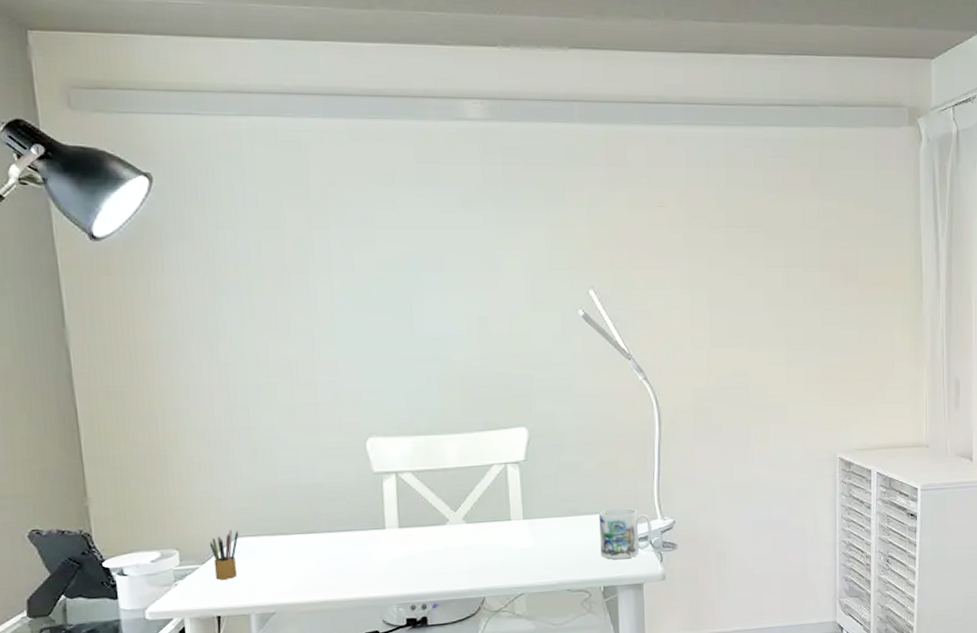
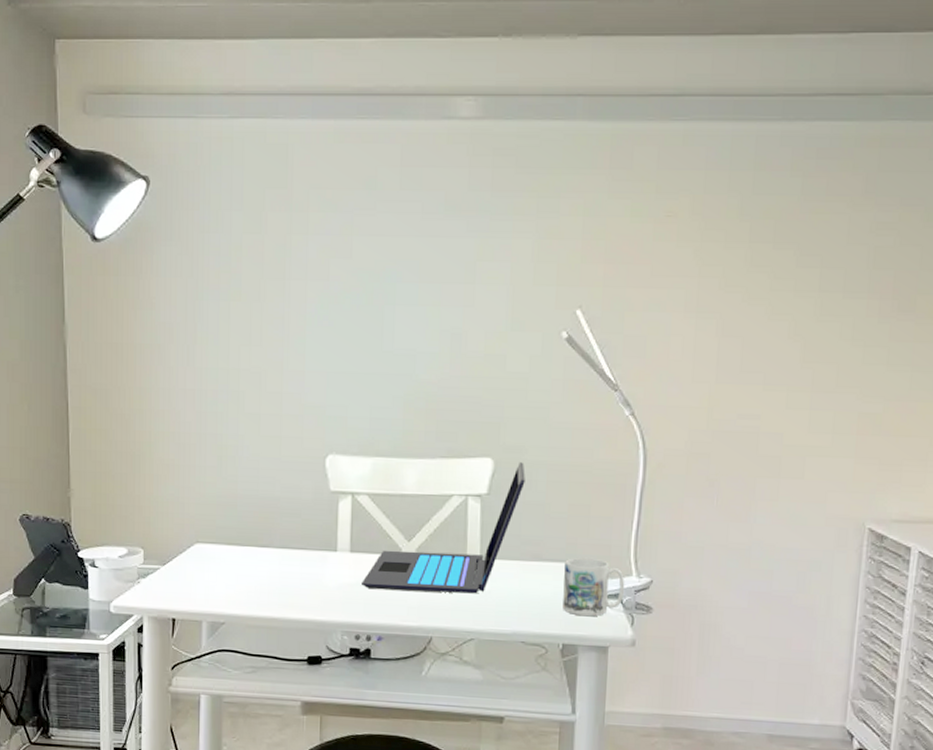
pencil box: present [209,530,239,580] -> none [171,534,199,583]
laptop: none [412,429,558,560] -> present [362,462,525,594]

